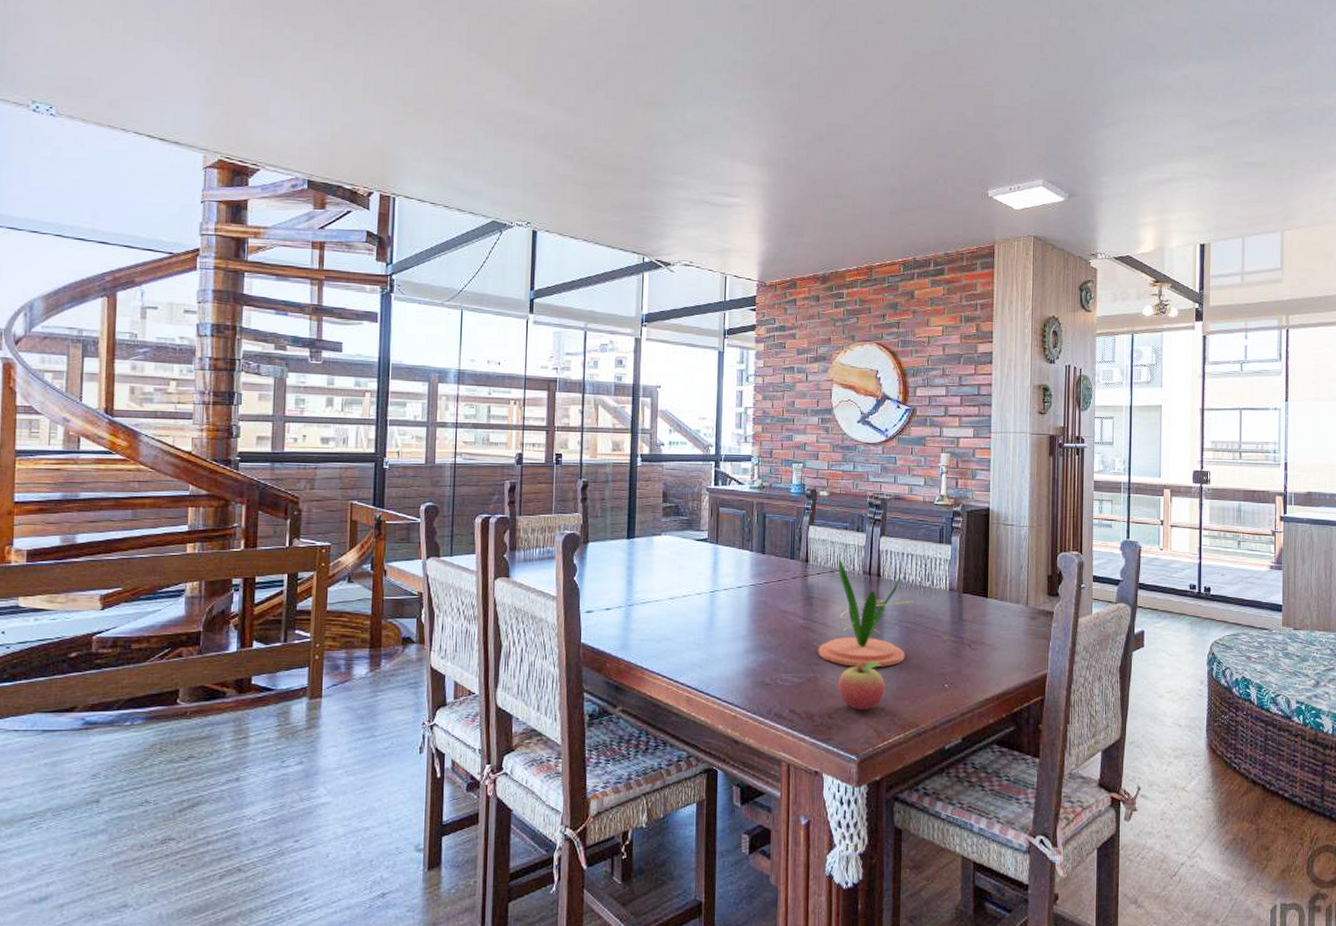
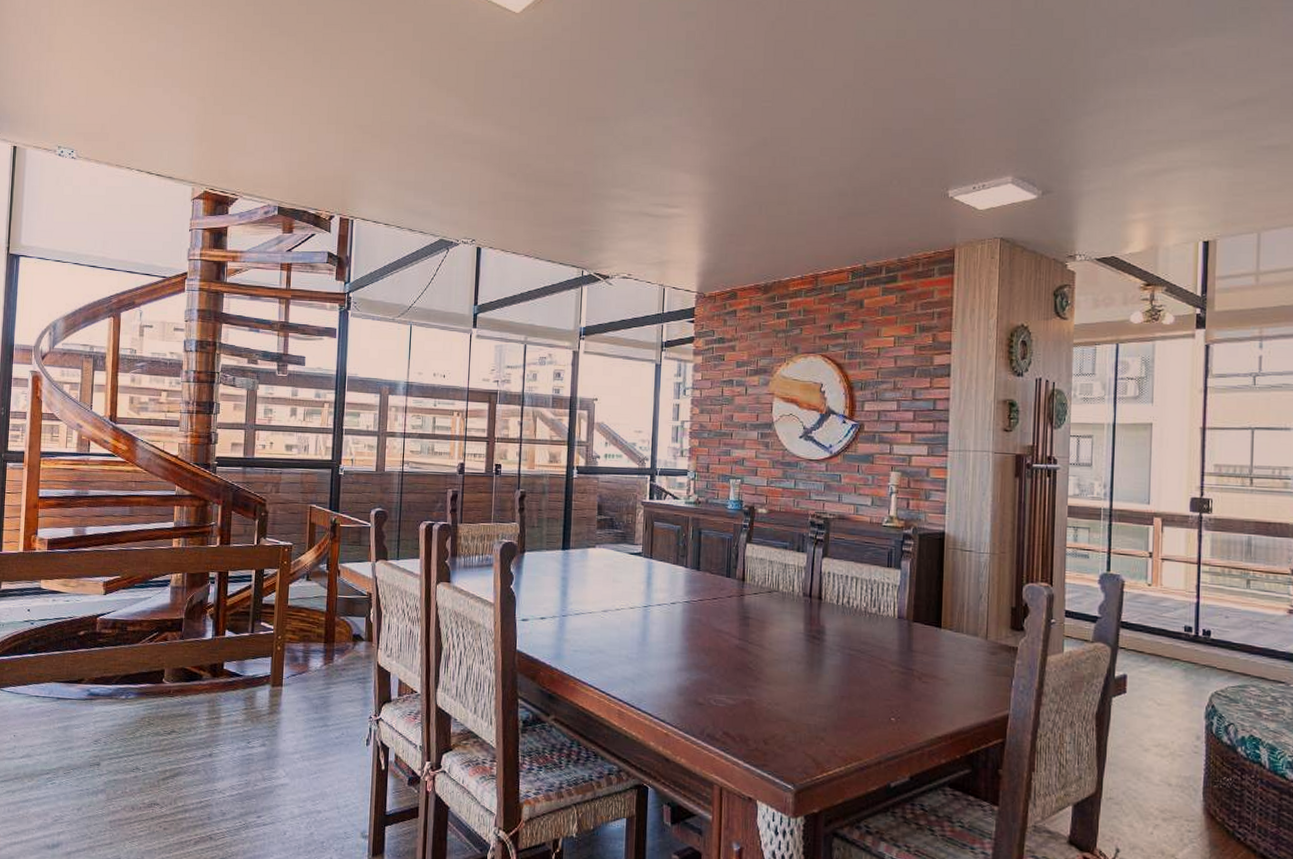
plant: present [818,561,914,668] -> none [753,581,858,695]
fruit: present [838,662,886,710] -> none [775,688,826,739]

